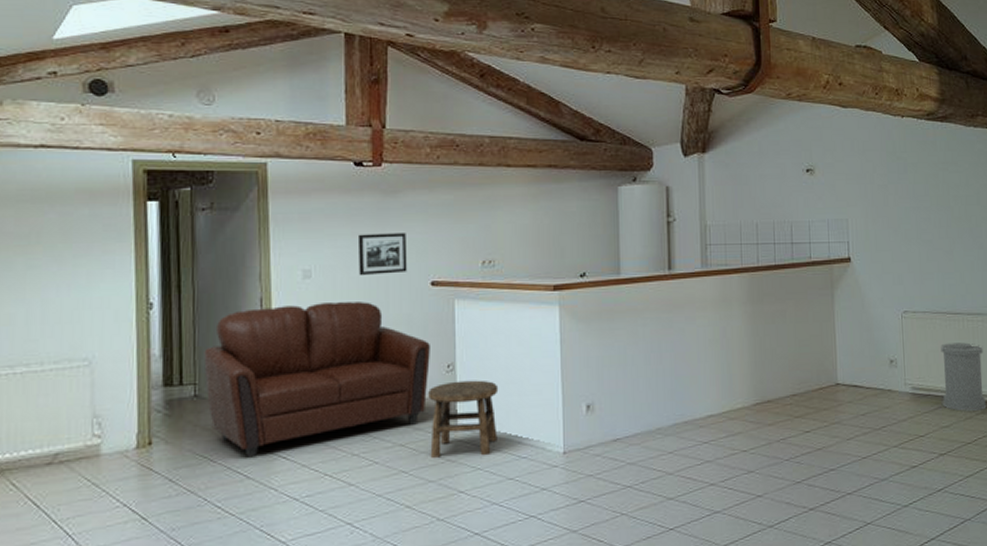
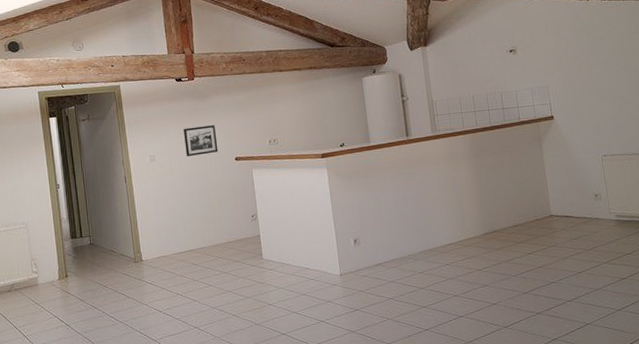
sofa: present [204,302,430,458] -> none [93,174,240,284]
stool: present [428,380,499,458] -> none [240,225,292,281]

